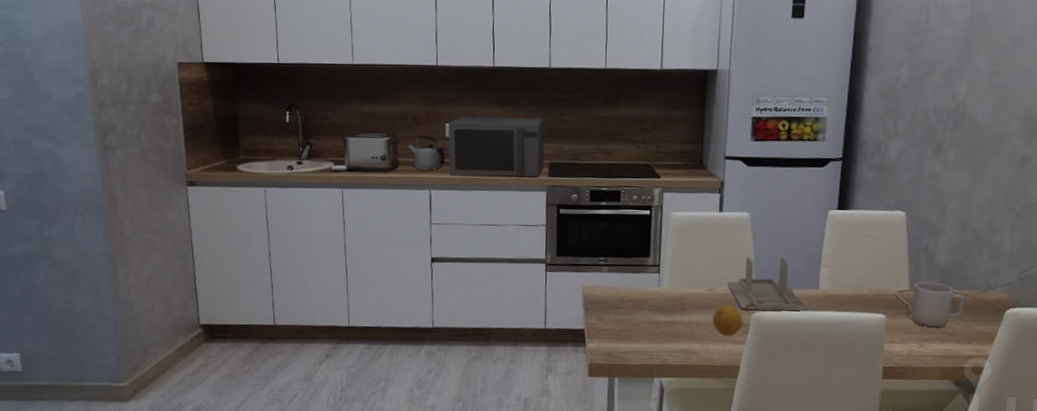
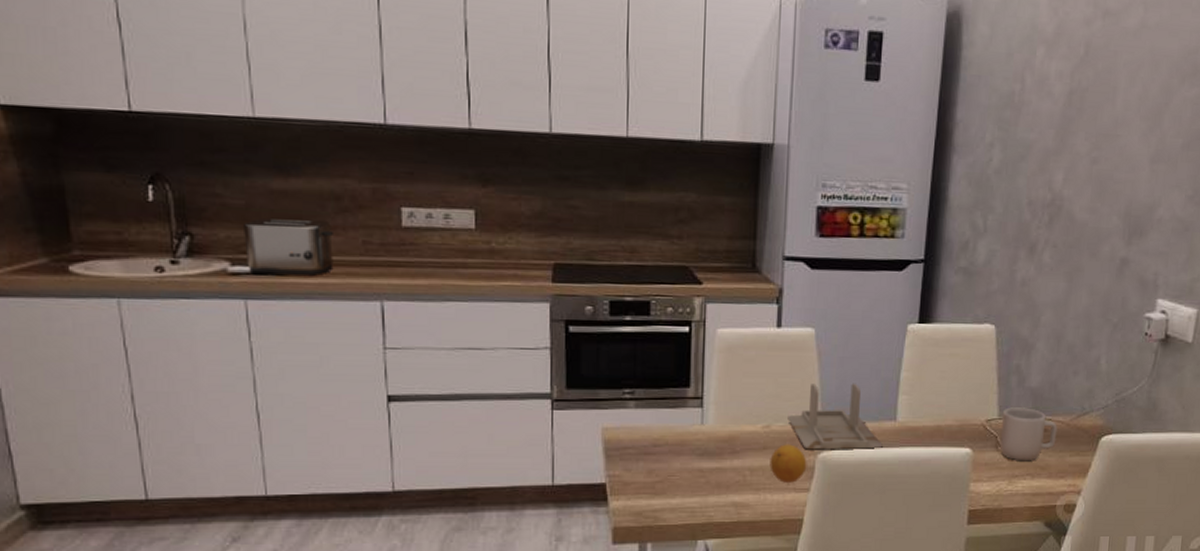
kettle: present [408,134,446,171] -> none [345,222,404,275]
microwave: present [448,116,545,178] -> none [405,198,546,284]

